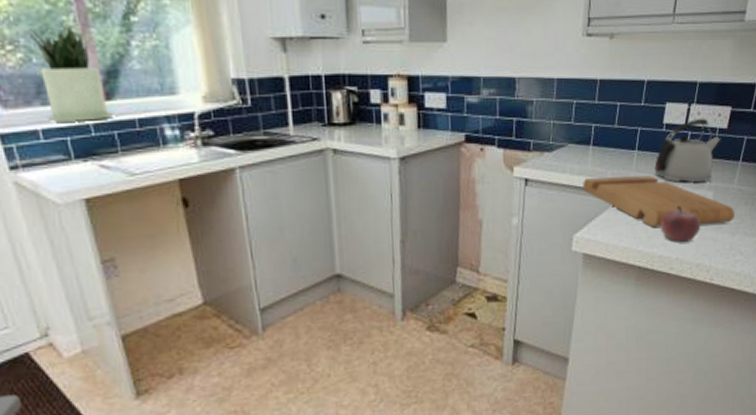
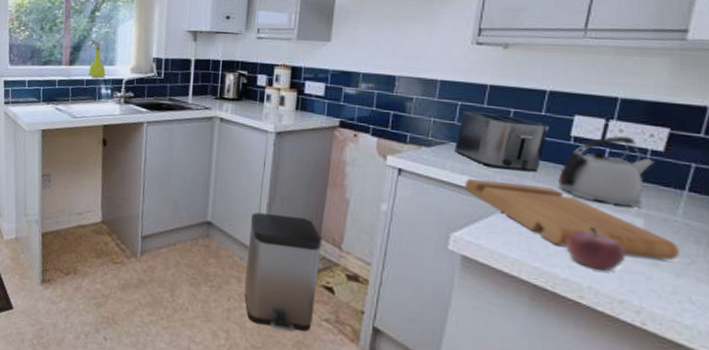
planter: present [30,26,115,122] -> none [32,17,73,79]
spray bottle: none [131,58,166,115] -> present [89,39,106,78]
pedal bin: none [385,248,461,369] -> present [244,212,323,332]
toaster: none [572,108,647,165] -> present [454,110,549,173]

